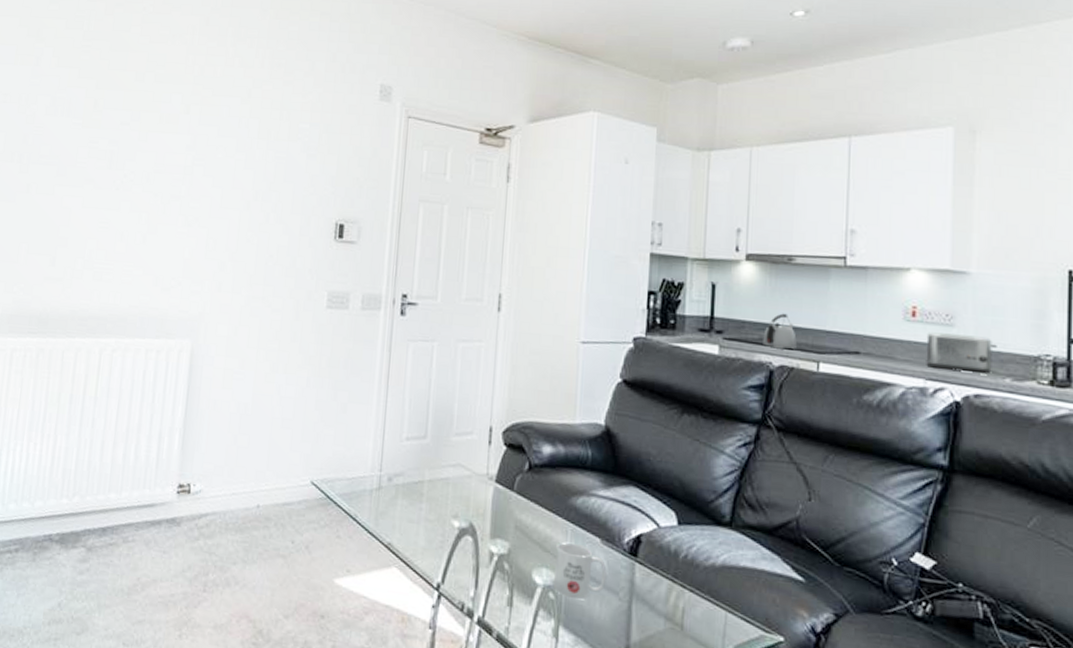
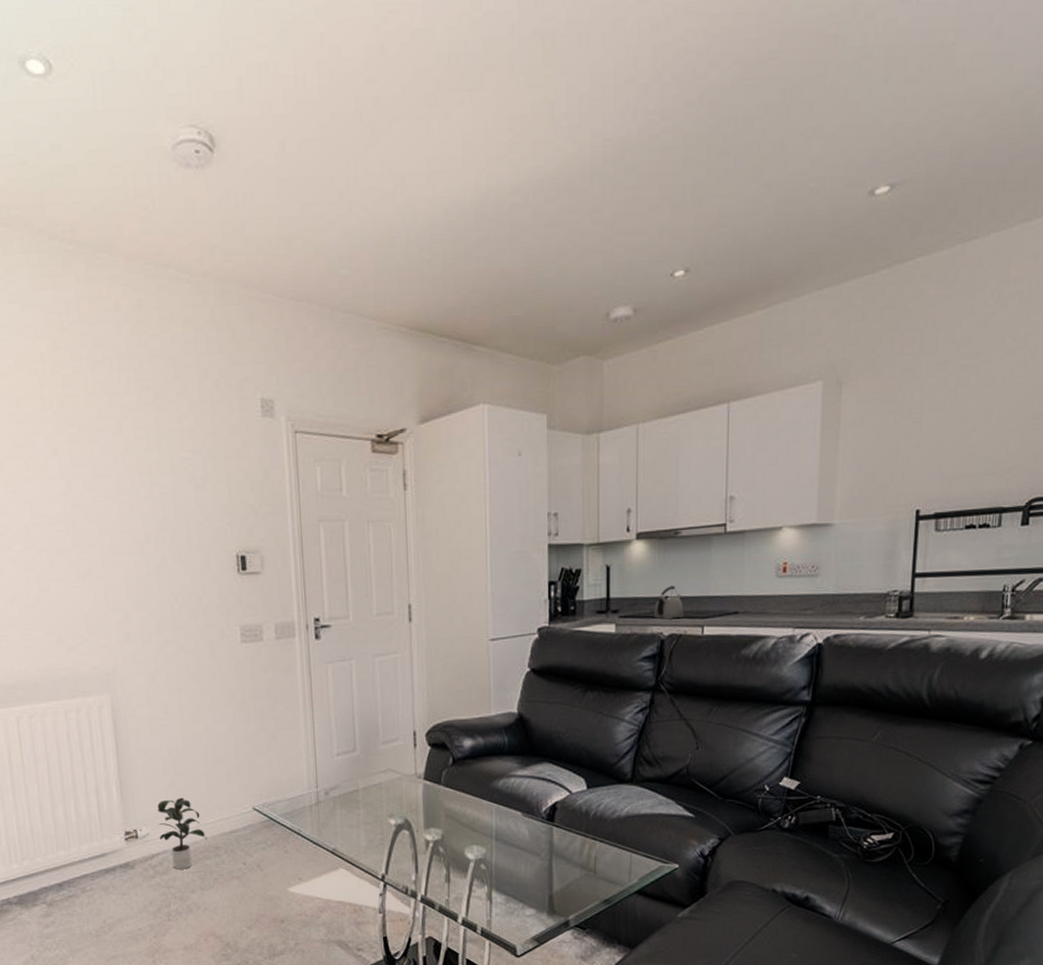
potted plant: none [212,457,258,537] -> present [157,797,205,870]
mug: present [553,542,607,600] -> none [483,819,529,866]
toaster: present [924,332,997,375] -> none [793,582,854,617]

